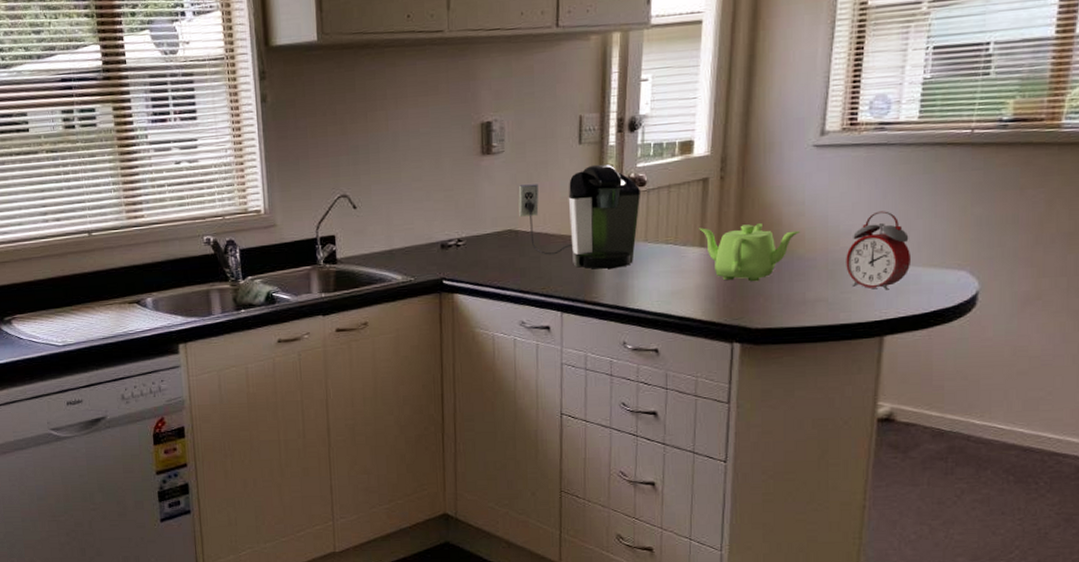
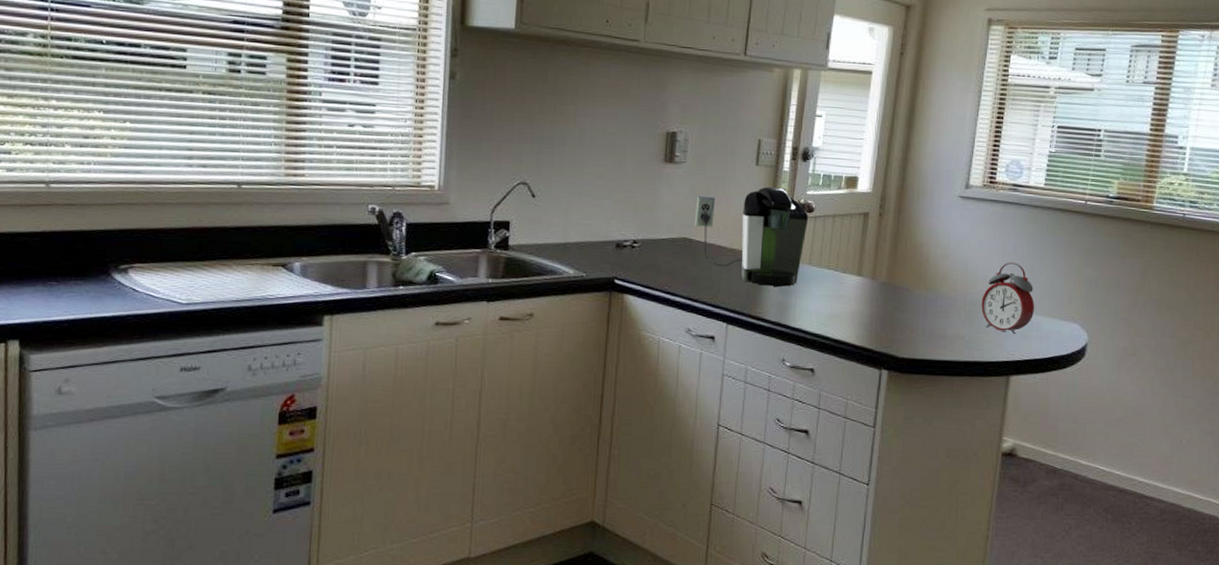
teapot: present [699,223,801,282] -> none [858,258,945,314]

